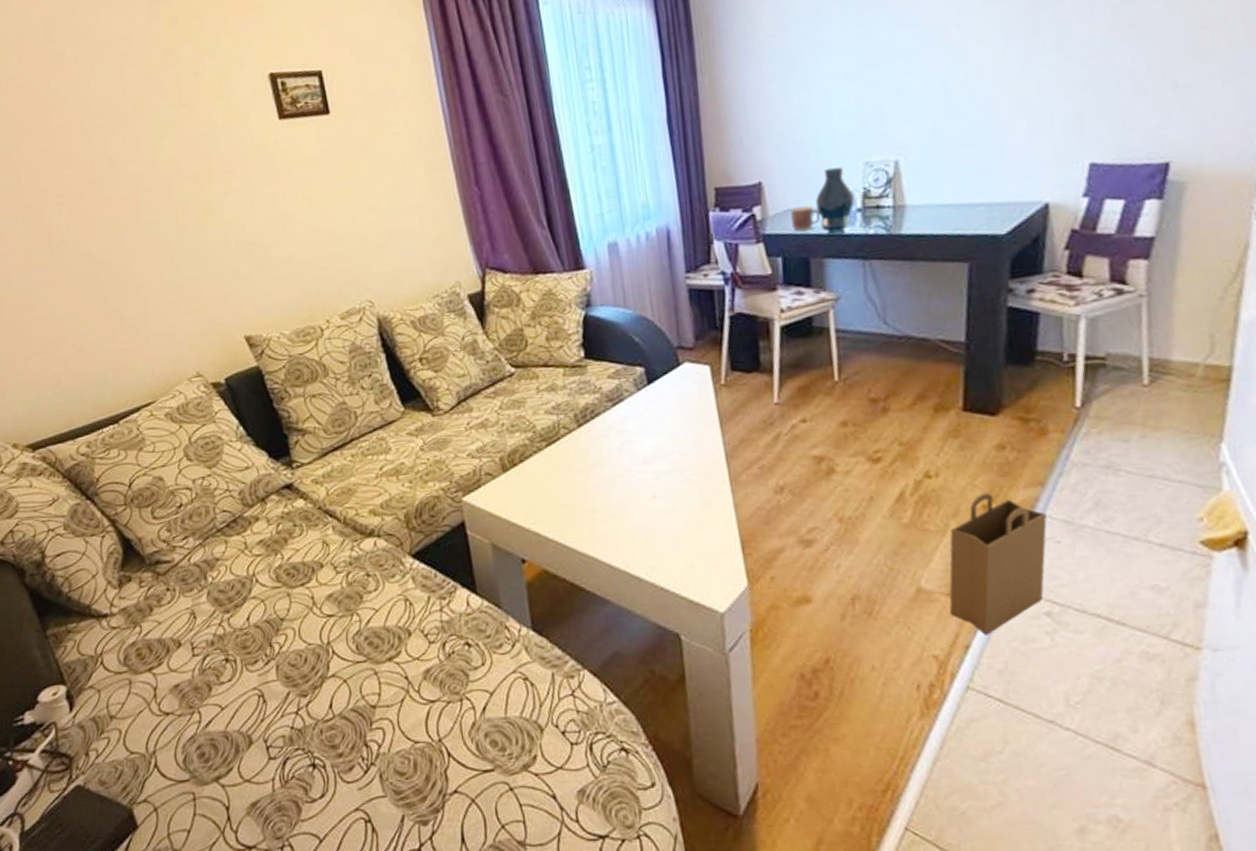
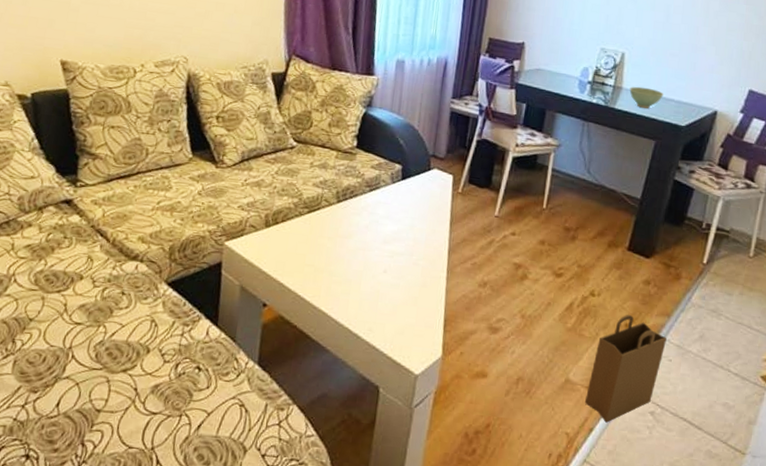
mug: present [790,205,821,232] -> none [539,68,561,89]
vase: present [815,167,855,236] -> none [559,45,589,98]
bowl: none [916,196,966,225] -> present [629,86,664,109]

